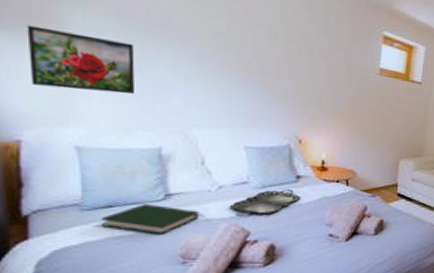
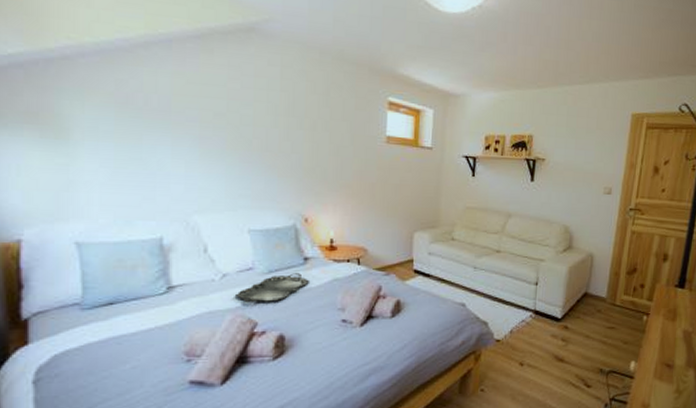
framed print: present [27,25,136,95] -> none [28,121,135,184]
hardback book: present [101,204,199,236] -> none [102,299,203,332]

